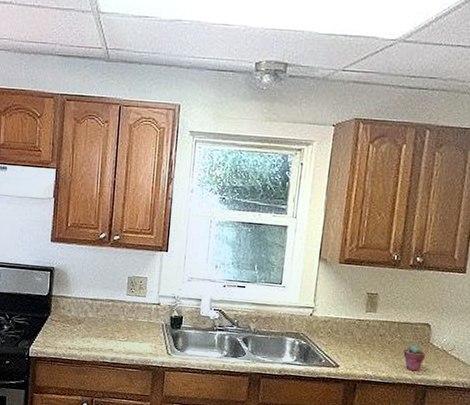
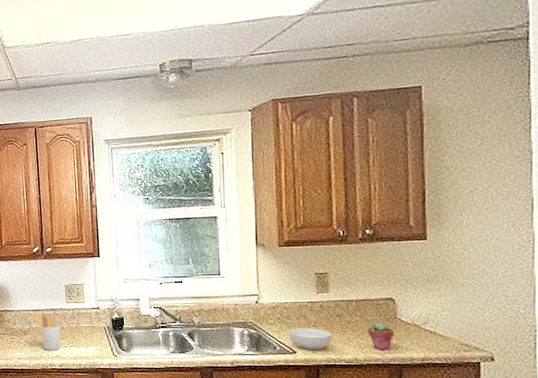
utensil holder: none [87,302,117,344] -> present [30,313,61,351]
cereal bowl: none [334,343,373,366] -> present [288,328,333,351]

